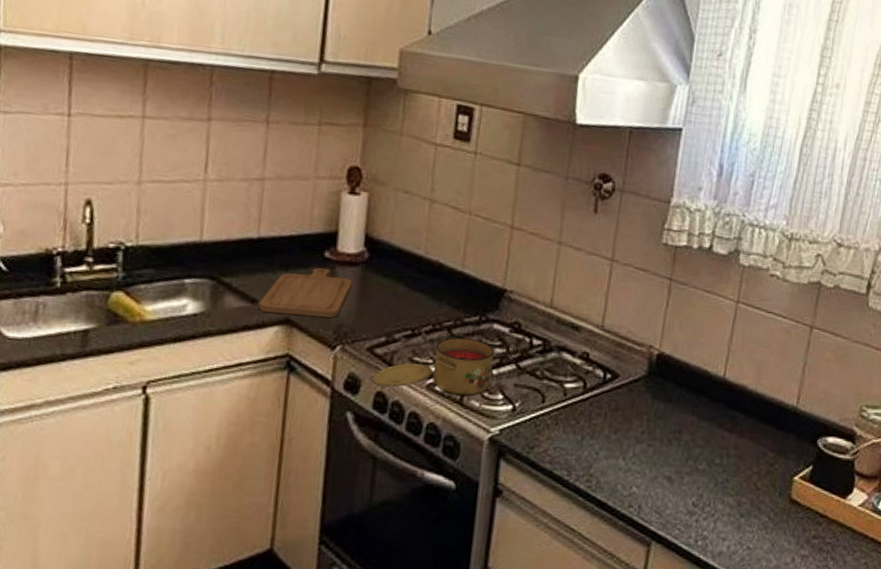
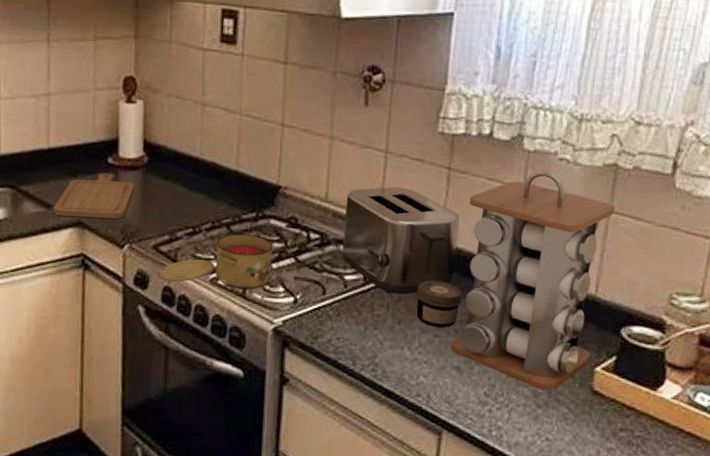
toaster: none [564,294,679,404] -> present [342,186,461,295]
jar: none [632,389,677,438] -> present [416,280,462,328]
spice rack: none [663,285,817,500] -> present [450,171,615,391]

